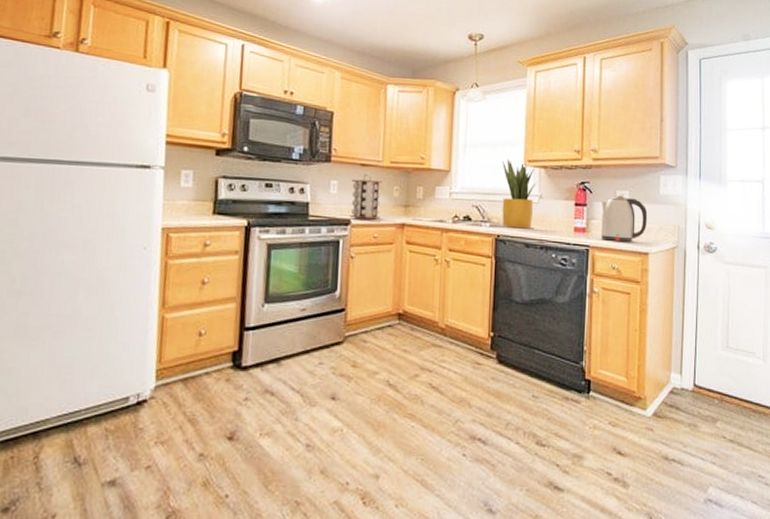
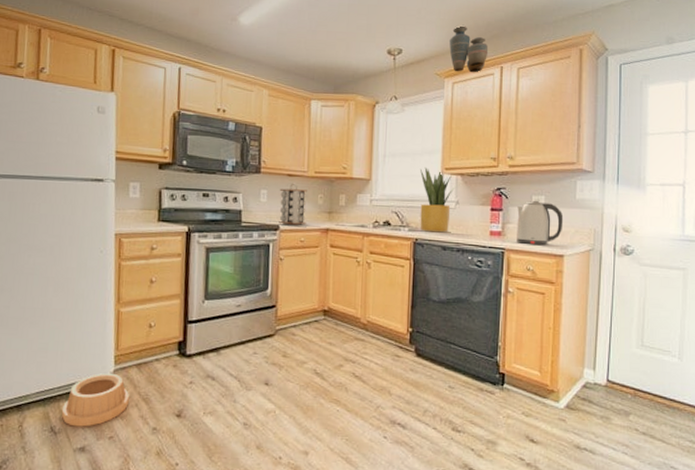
pet bowl: none [88,390,172,456] -> present [61,373,129,427]
decorative jar: none [532,12,571,63] -> present [449,24,489,73]

